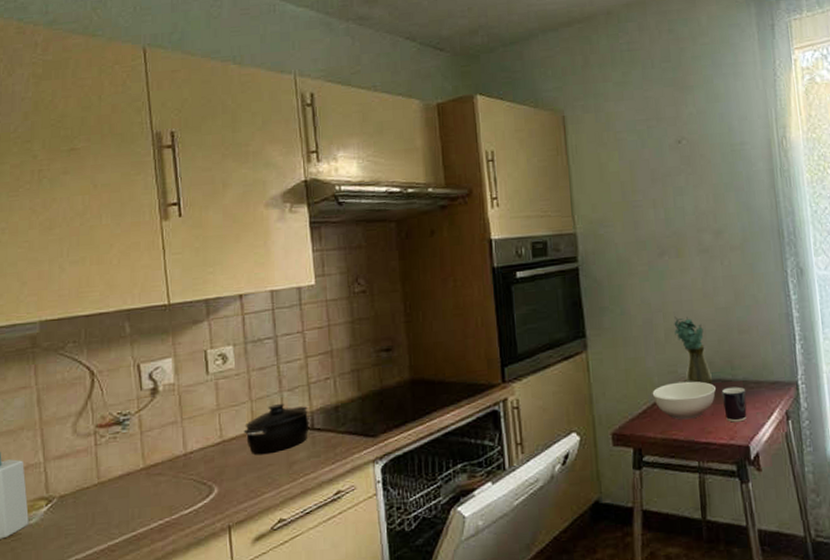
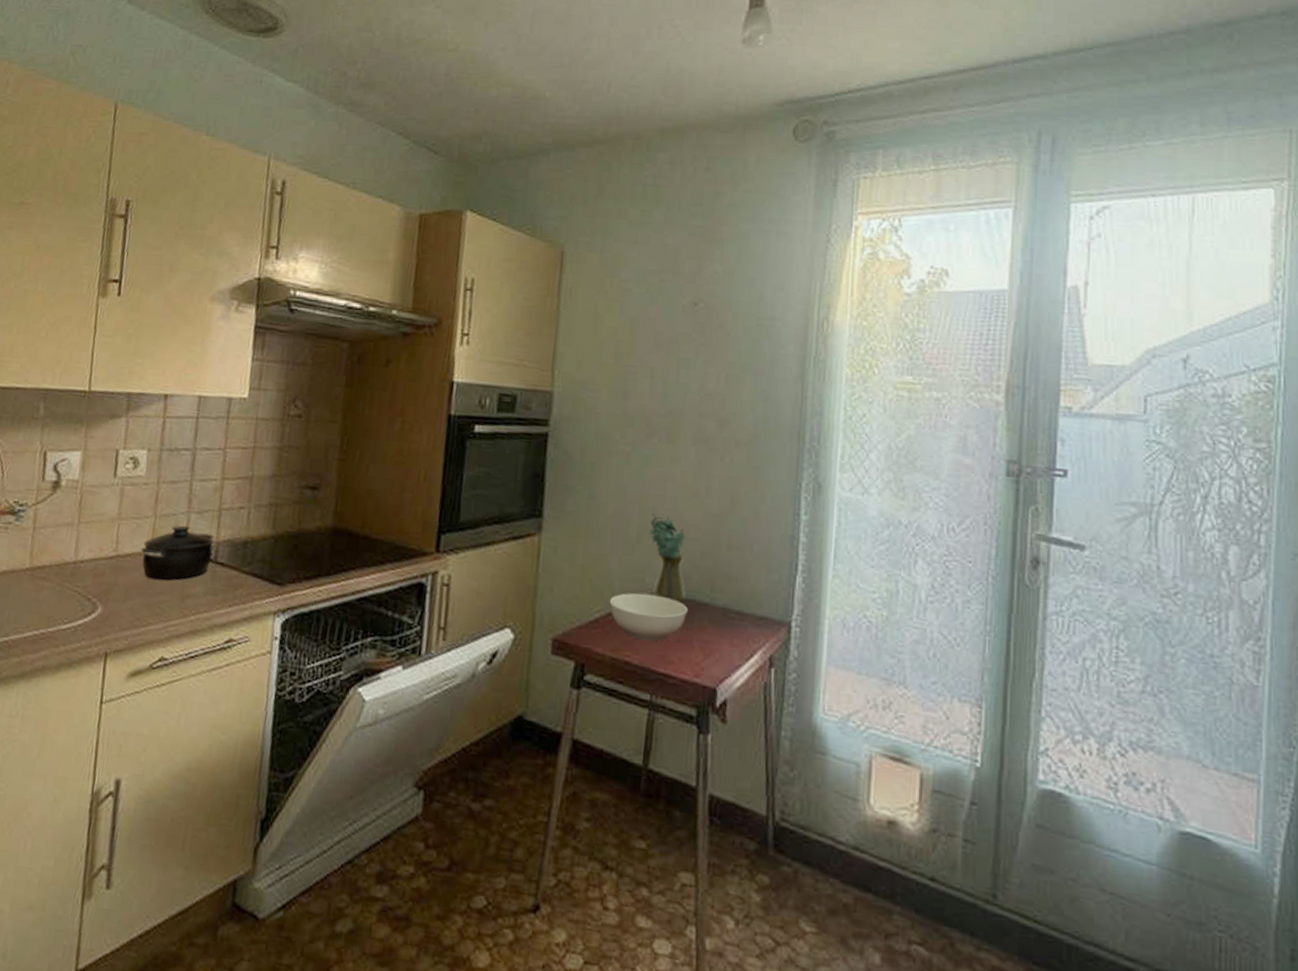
mug: present [721,386,747,423] -> none [693,612,725,658]

